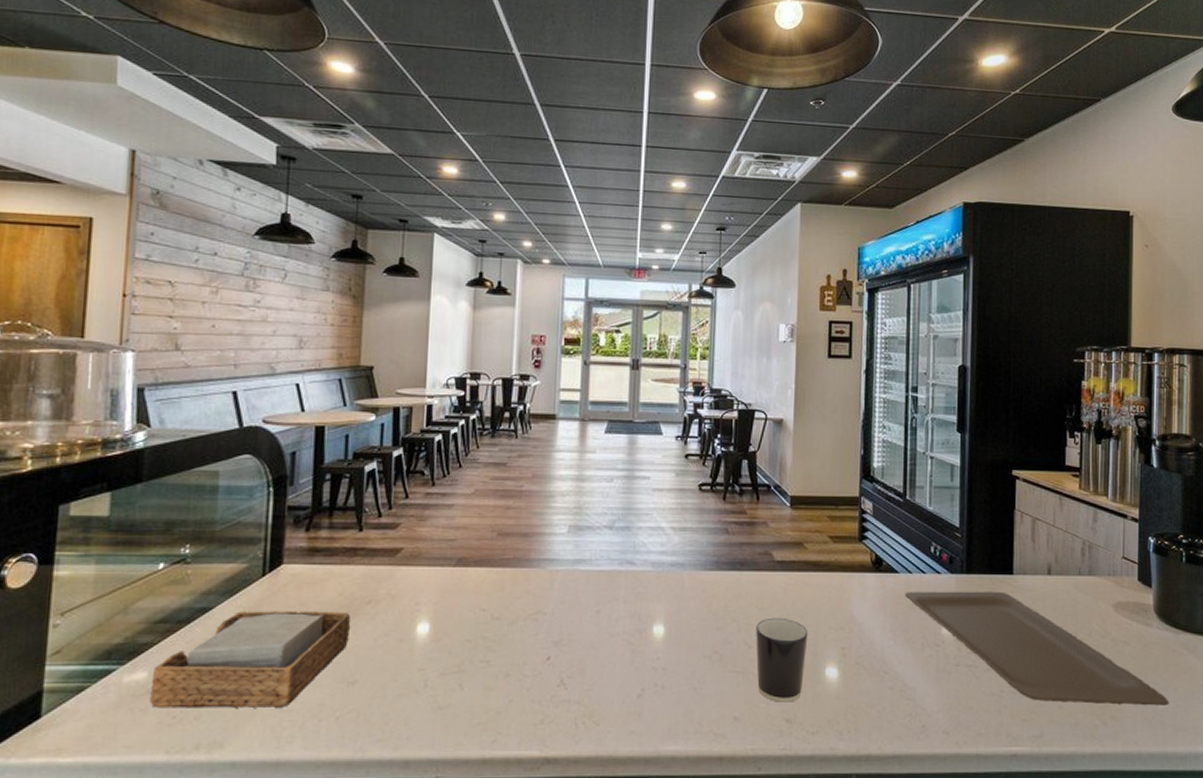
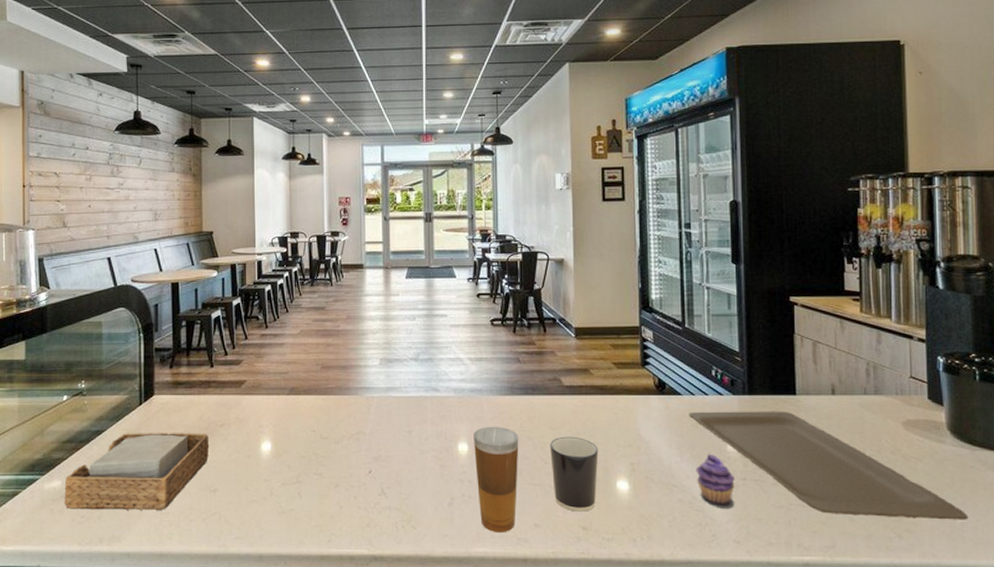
beverage cup: none [671,605,722,729] -> present [474,426,519,533]
cupcake: none [908,636,948,697] -> present [696,453,735,508]

